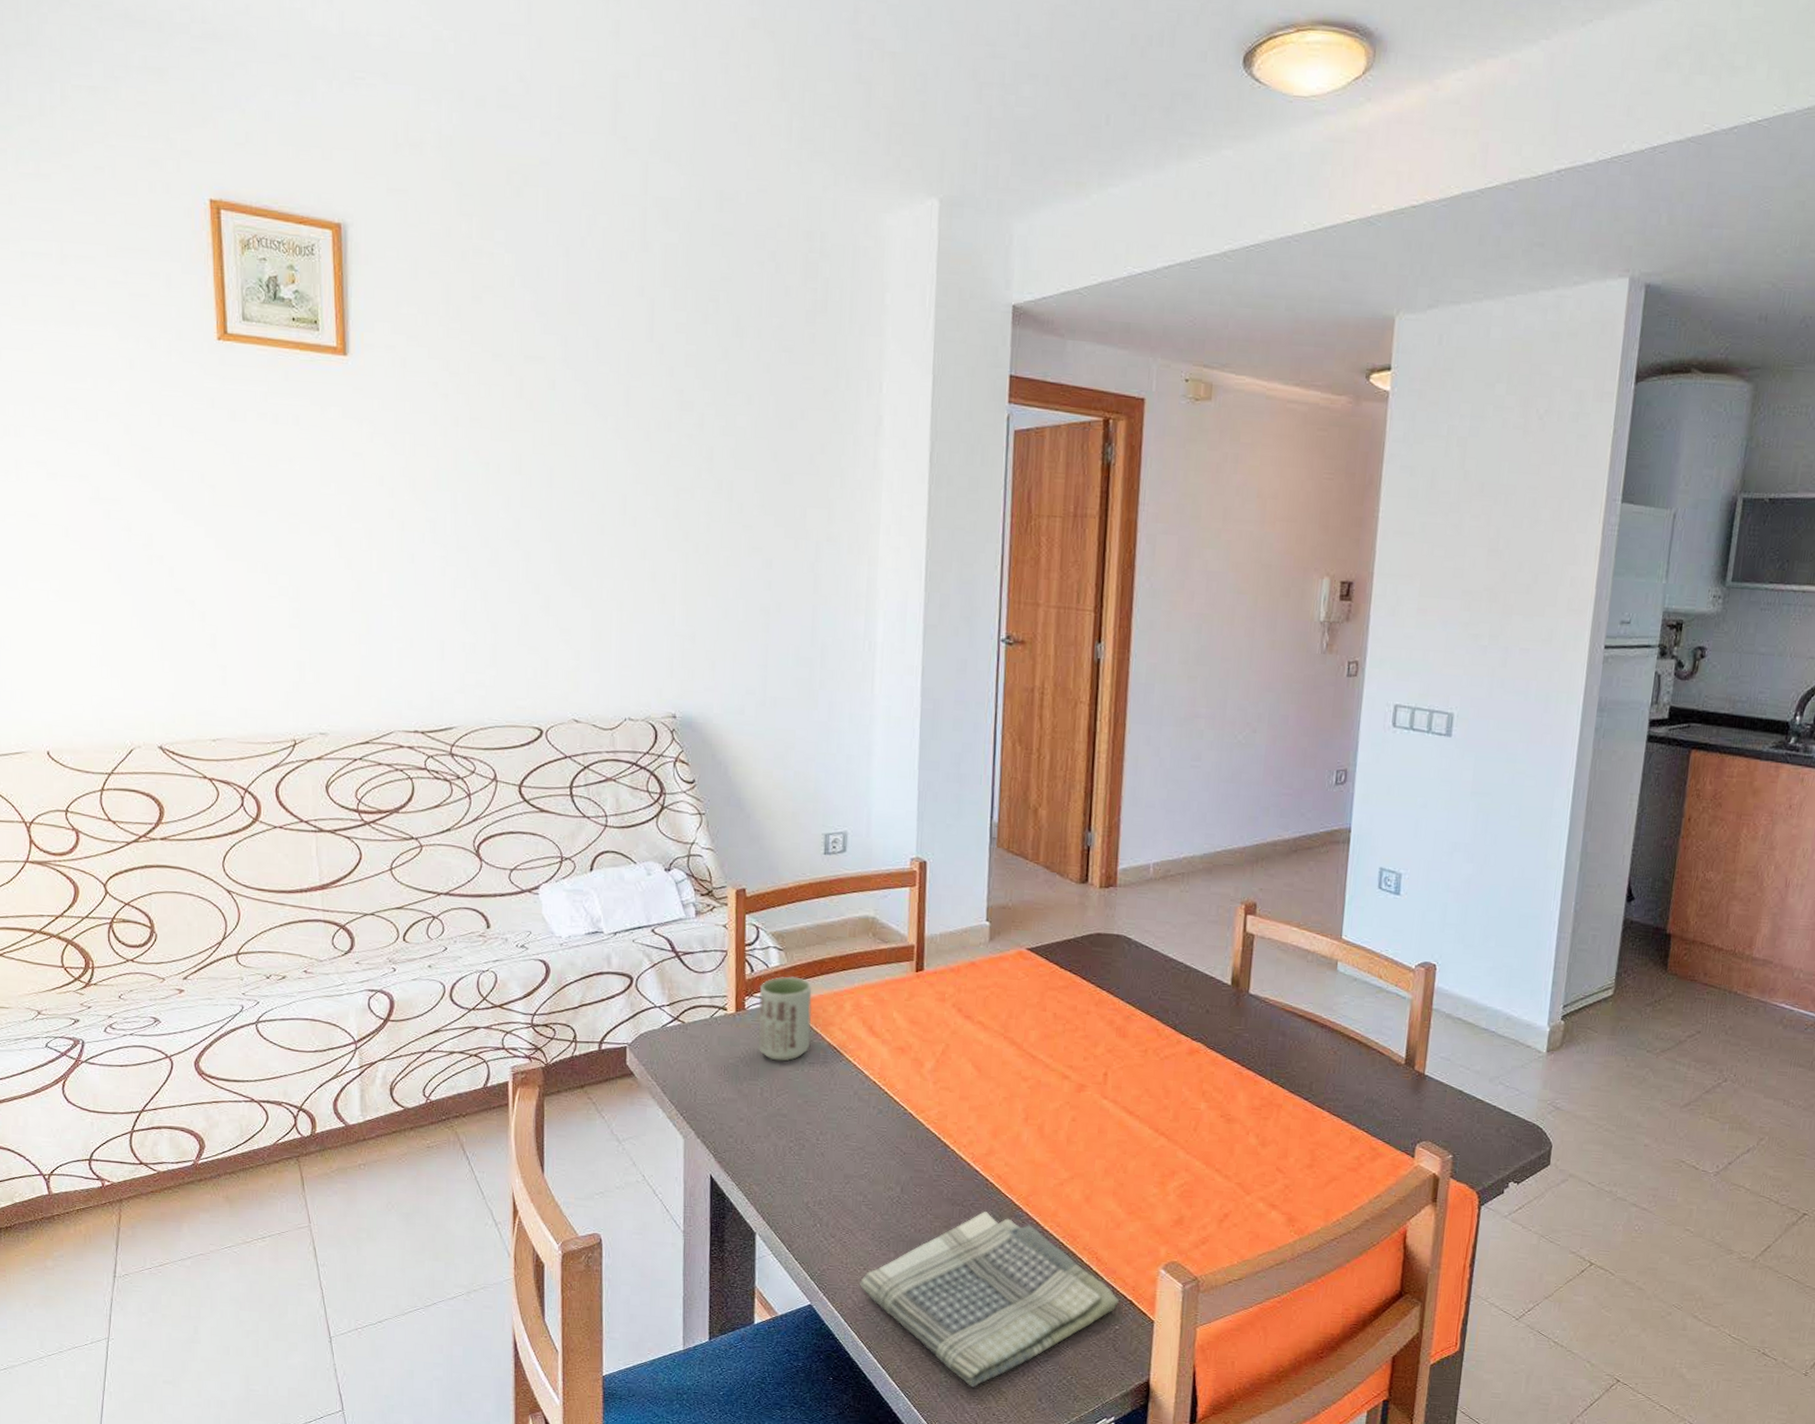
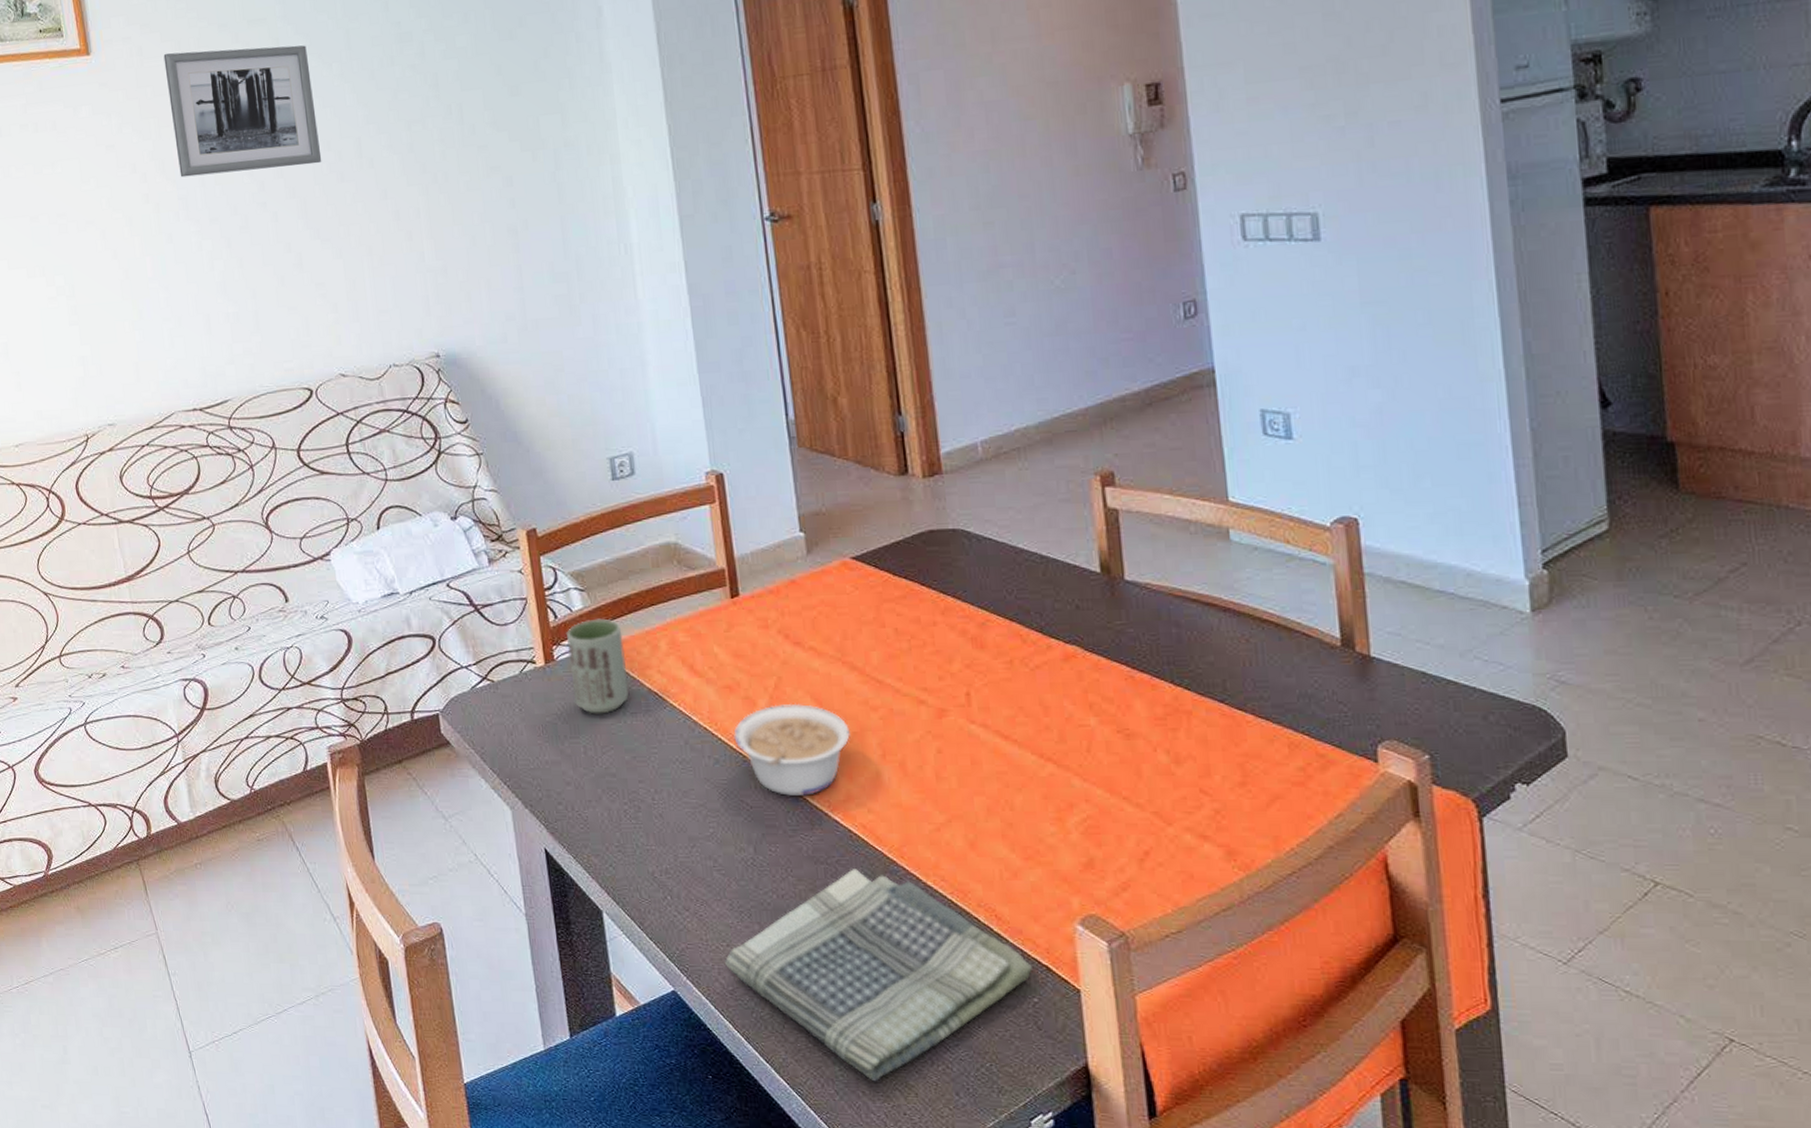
wall art: none [428,370,584,512] -> present [163,45,322,178]
legume: none [899,1067,1001,1147] -> present [733,703,850,796]

